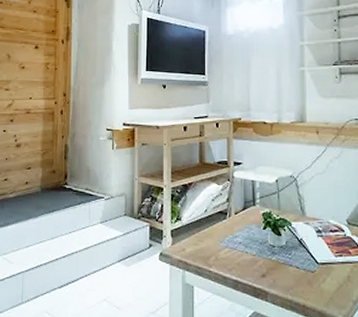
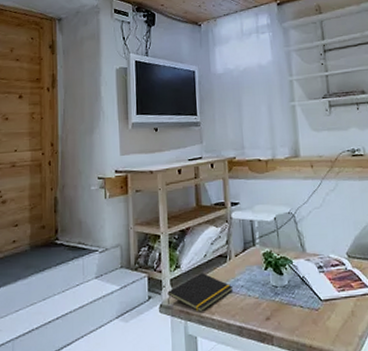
notepad: none [166,227,232,264] -> present [167,273,234,312]

